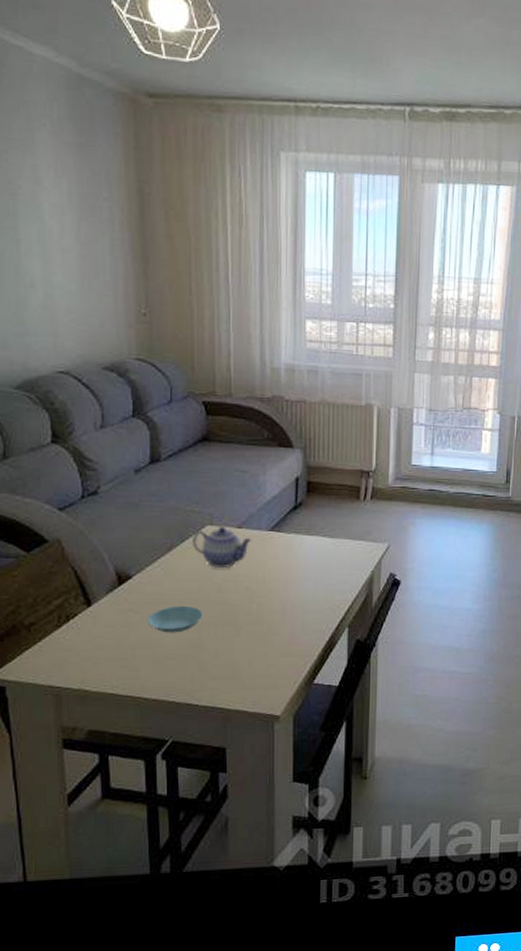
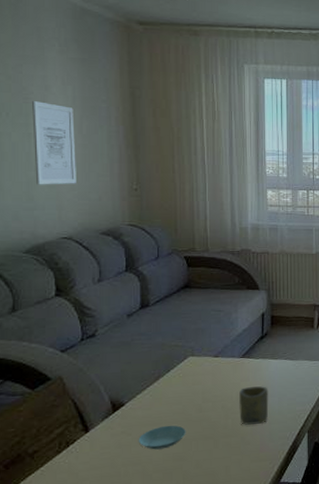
wall art: none [21,196,74,306] -> present [32,100,76,185]
teapot: present [193,526,252,569] -> none [177,356,227,392]
cup: none [266,567,302,612] -> present [239,386,269,425]

